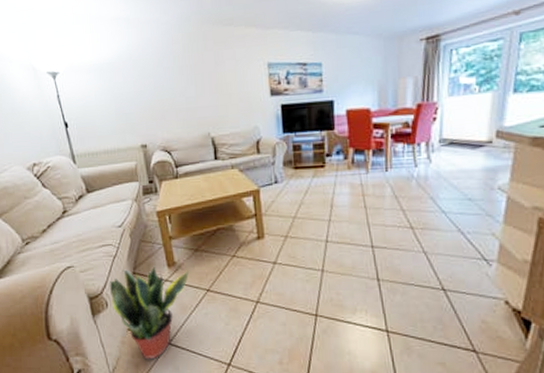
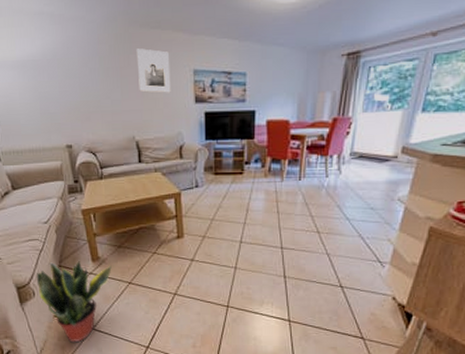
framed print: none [210,45,246,88] -> present [136,48,171,93]

